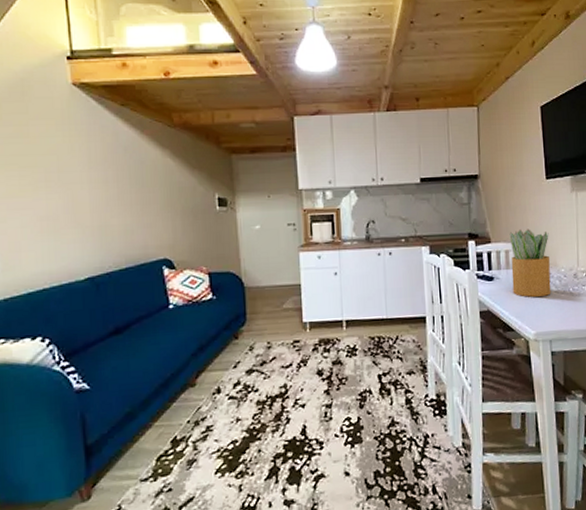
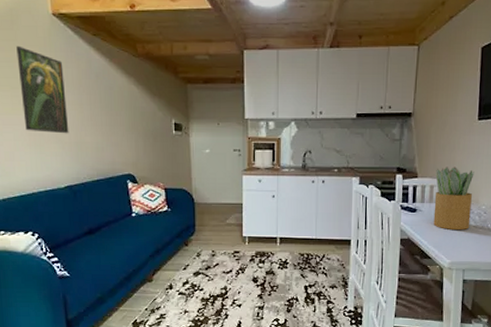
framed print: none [27,119,91,217] -> present [16,45,69,134]

